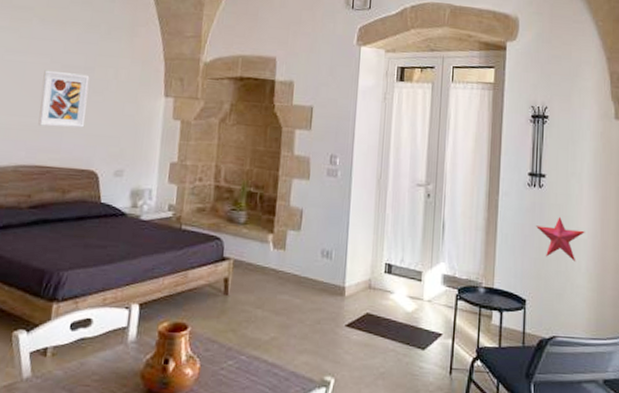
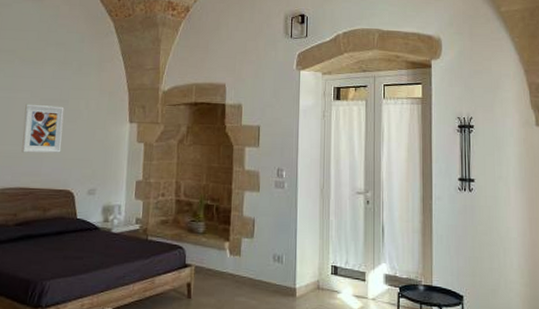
decorative star: present [535,216,585,262] -> none [468,217,515,259]

